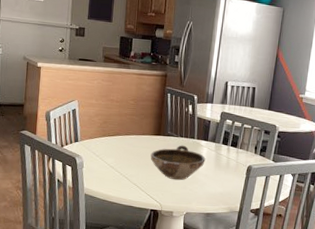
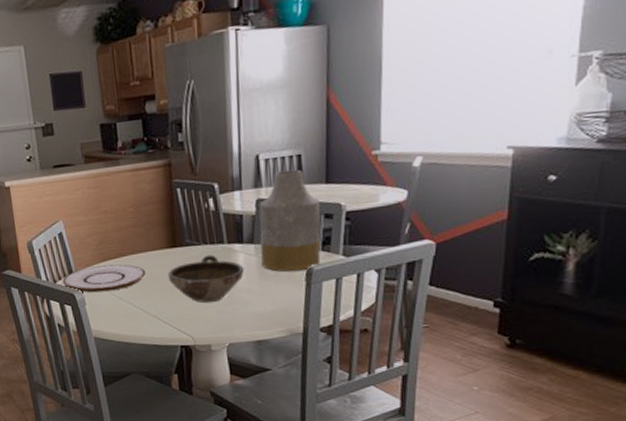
plate: none [69,139,135,160] -> present [63,264,146,293]
vase: none [218,95,263,168] -> present [259,169,321,273]

